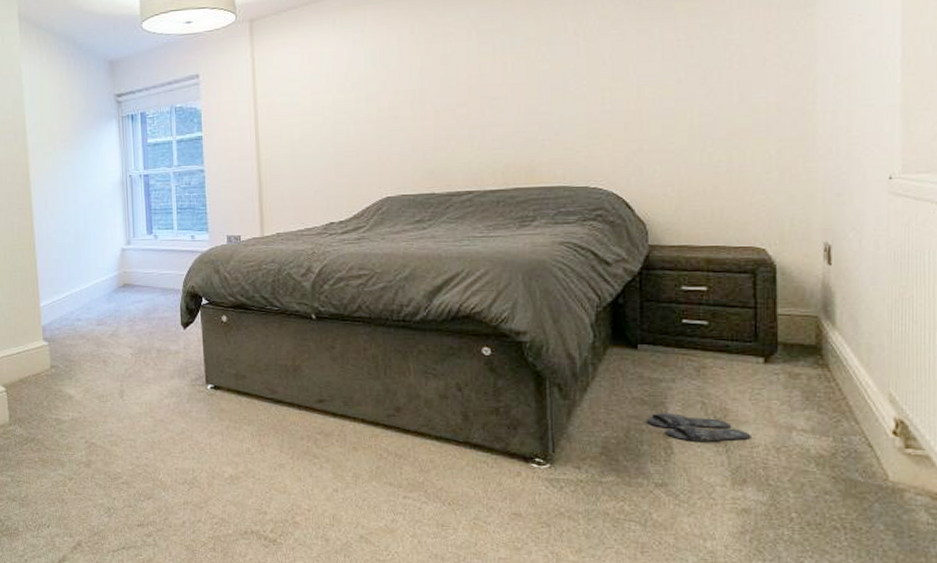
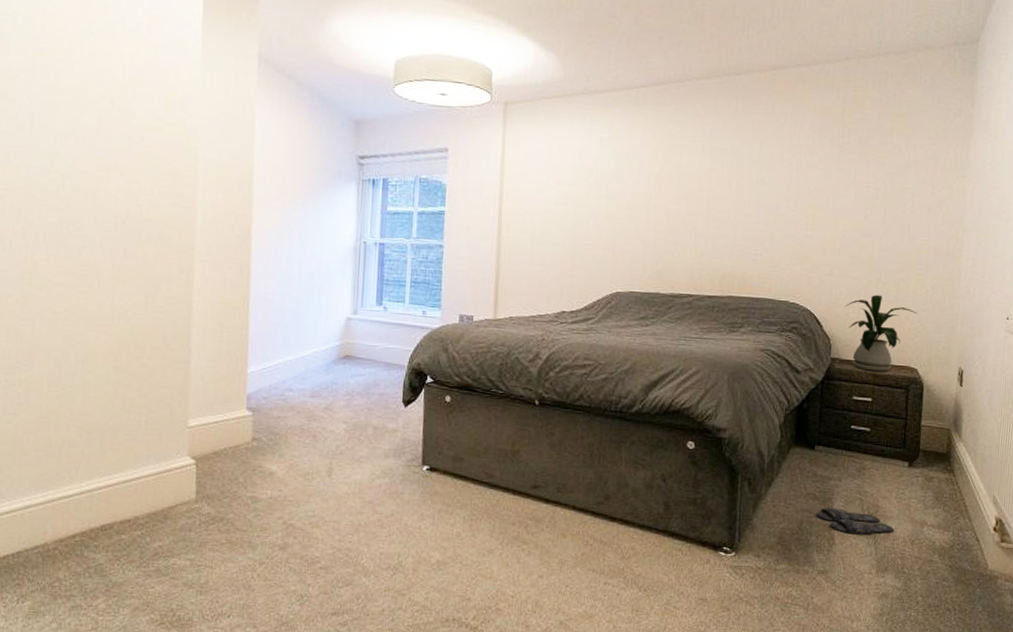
house plant: none [662,167,759,256] -> present [845,294,917,372]

